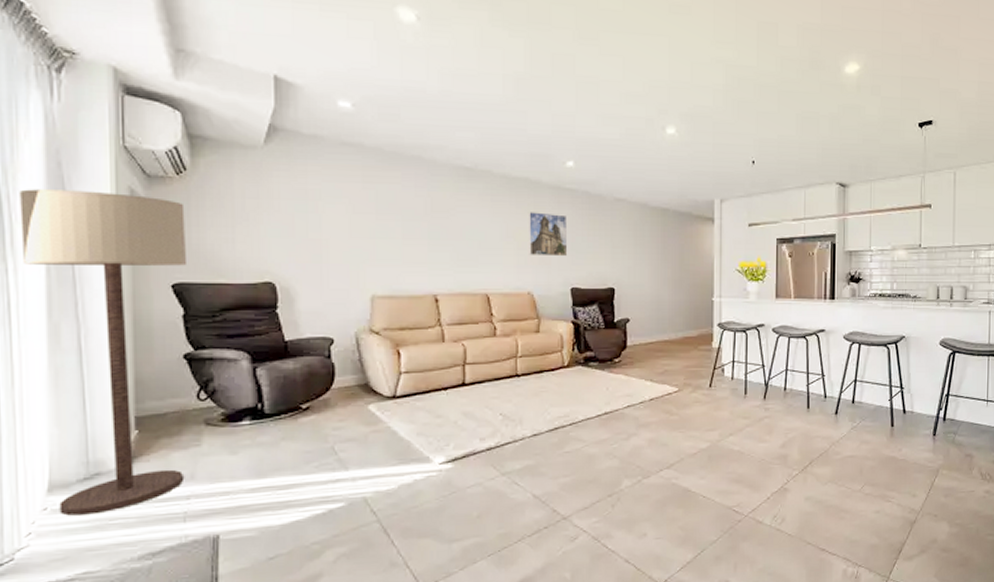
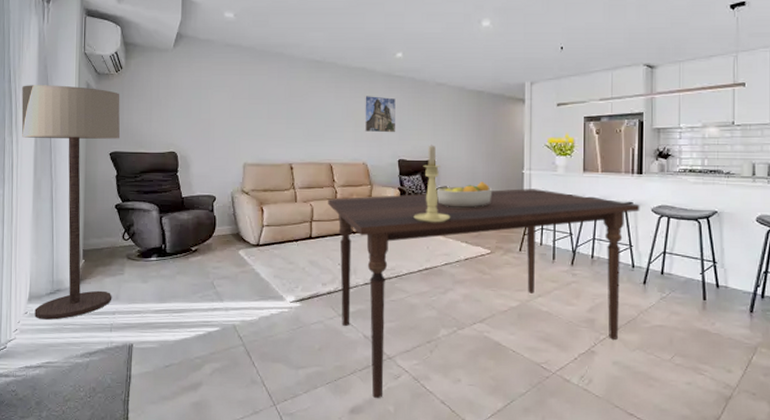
dining table: none [485,318,832,567] -> present [328,189,640,399]
candle holder: none [590,270,633,360] -> present [413,145,451,223]
fruit bowl: none [616,311,680,343] -> present [436,182,493,209]

